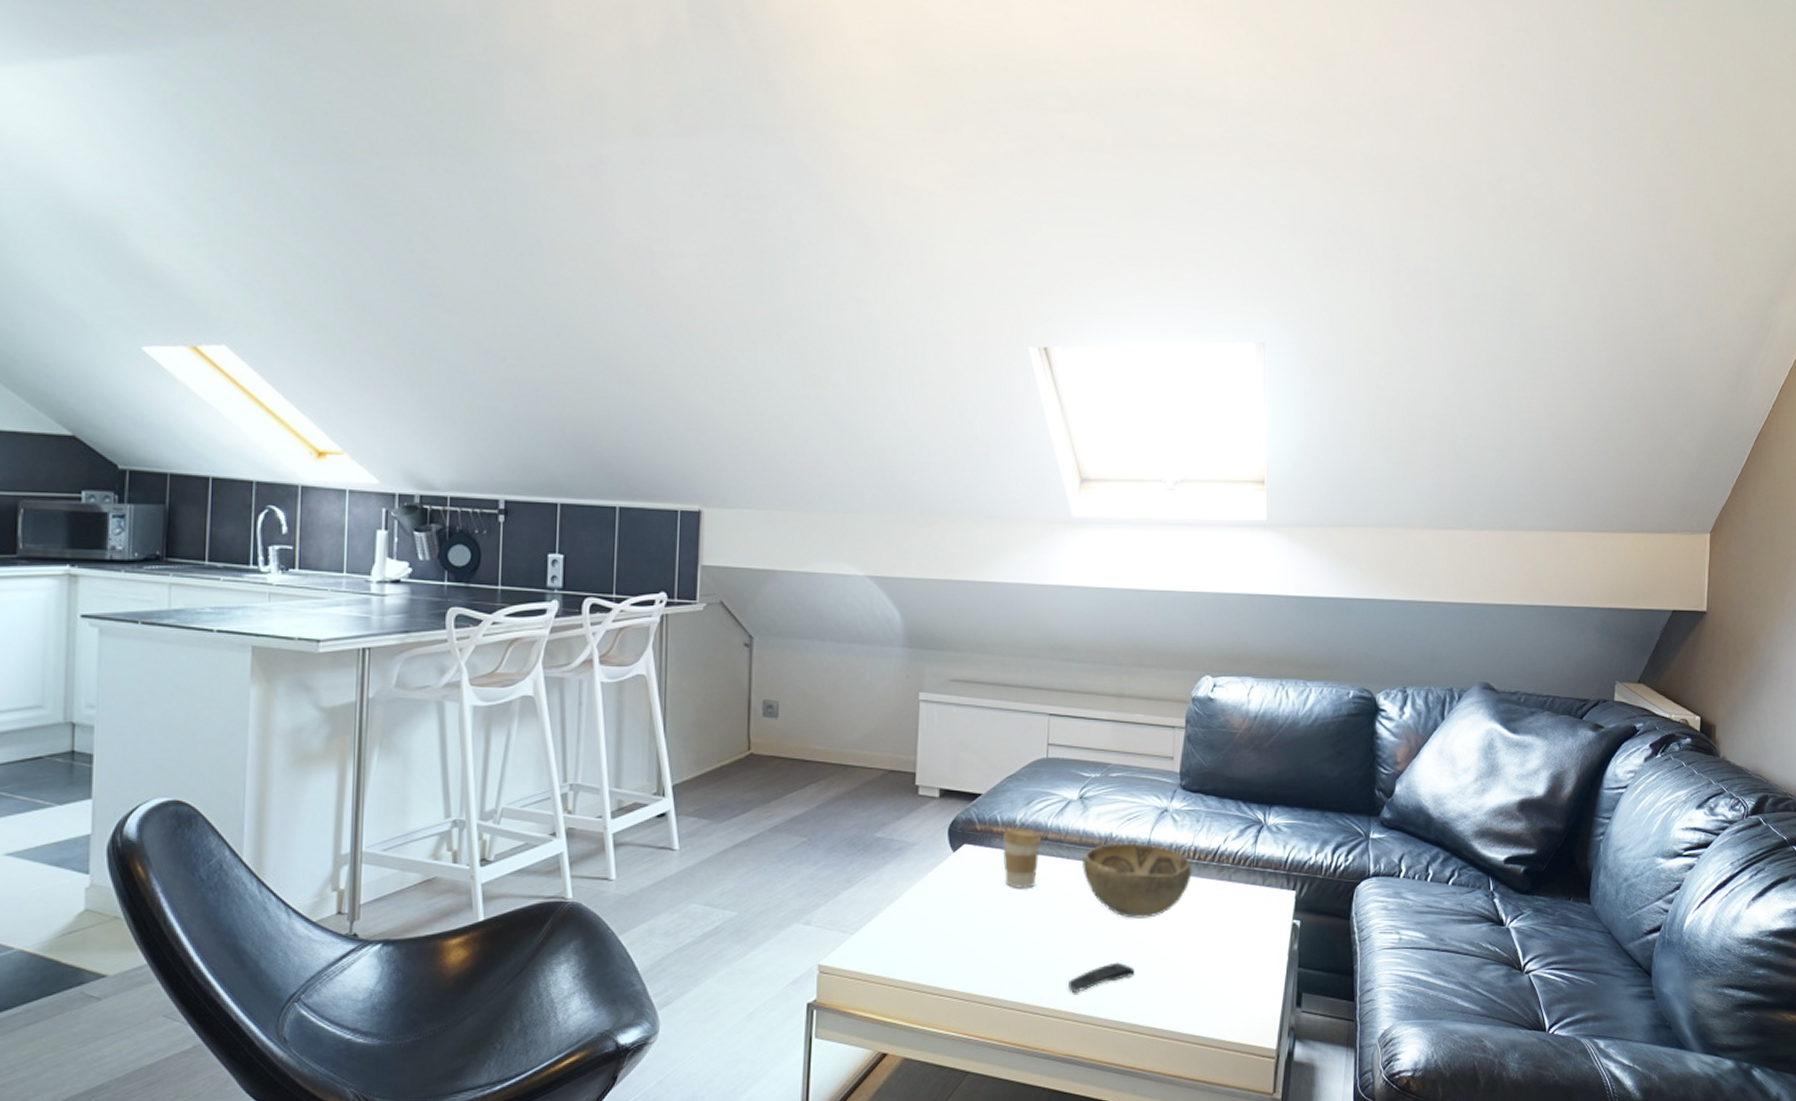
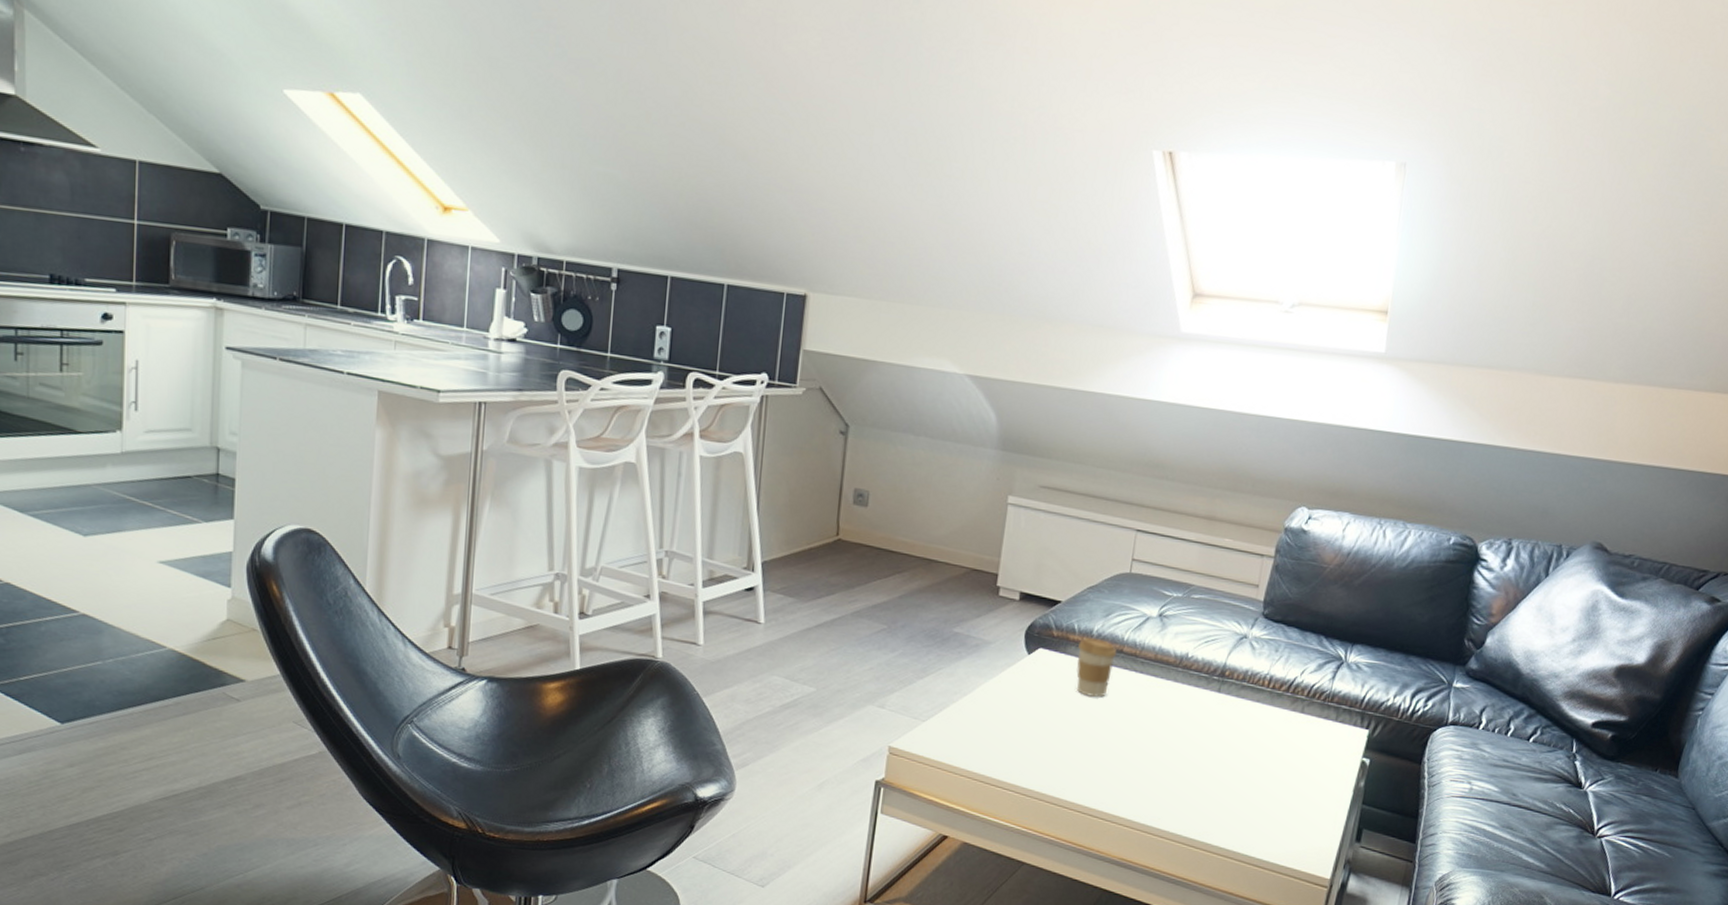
remote control: present [1068,962,1135,993] -> none [1129,777,1197,802]
decorative bowl: present [1082,843,1192,918] -> none [1154,663,1266,739]

